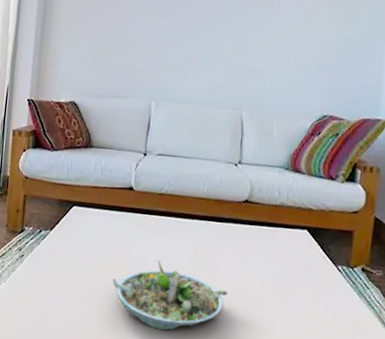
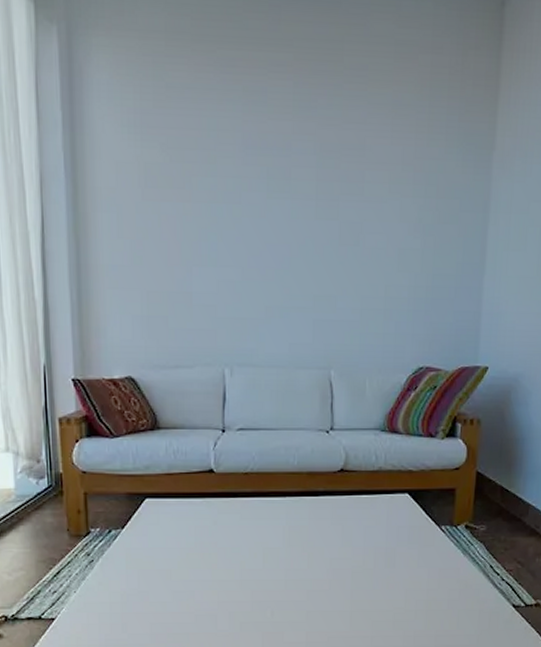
succulent planter: present [112,259,229,331] -> none [200,545,329,618]

